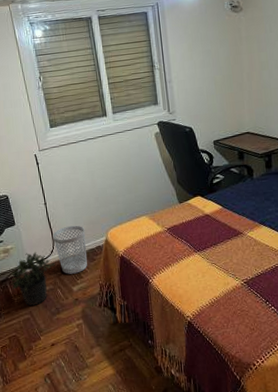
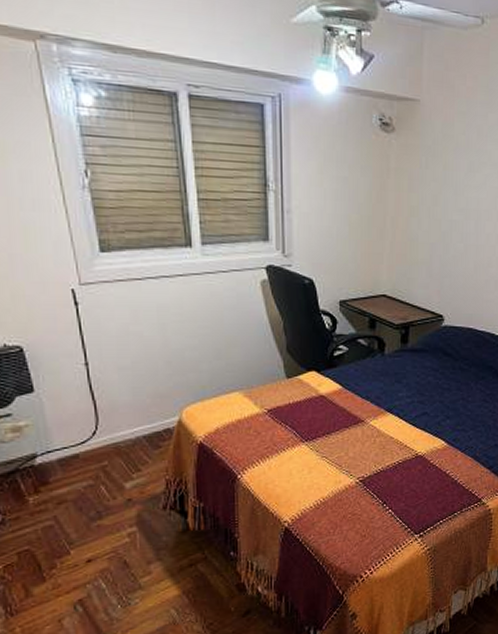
potted plant: present [11,251,55,306] -> none [24,431,99,508]
wastebasket: present [53,225,88,274] -> none [96,398,150,466]

